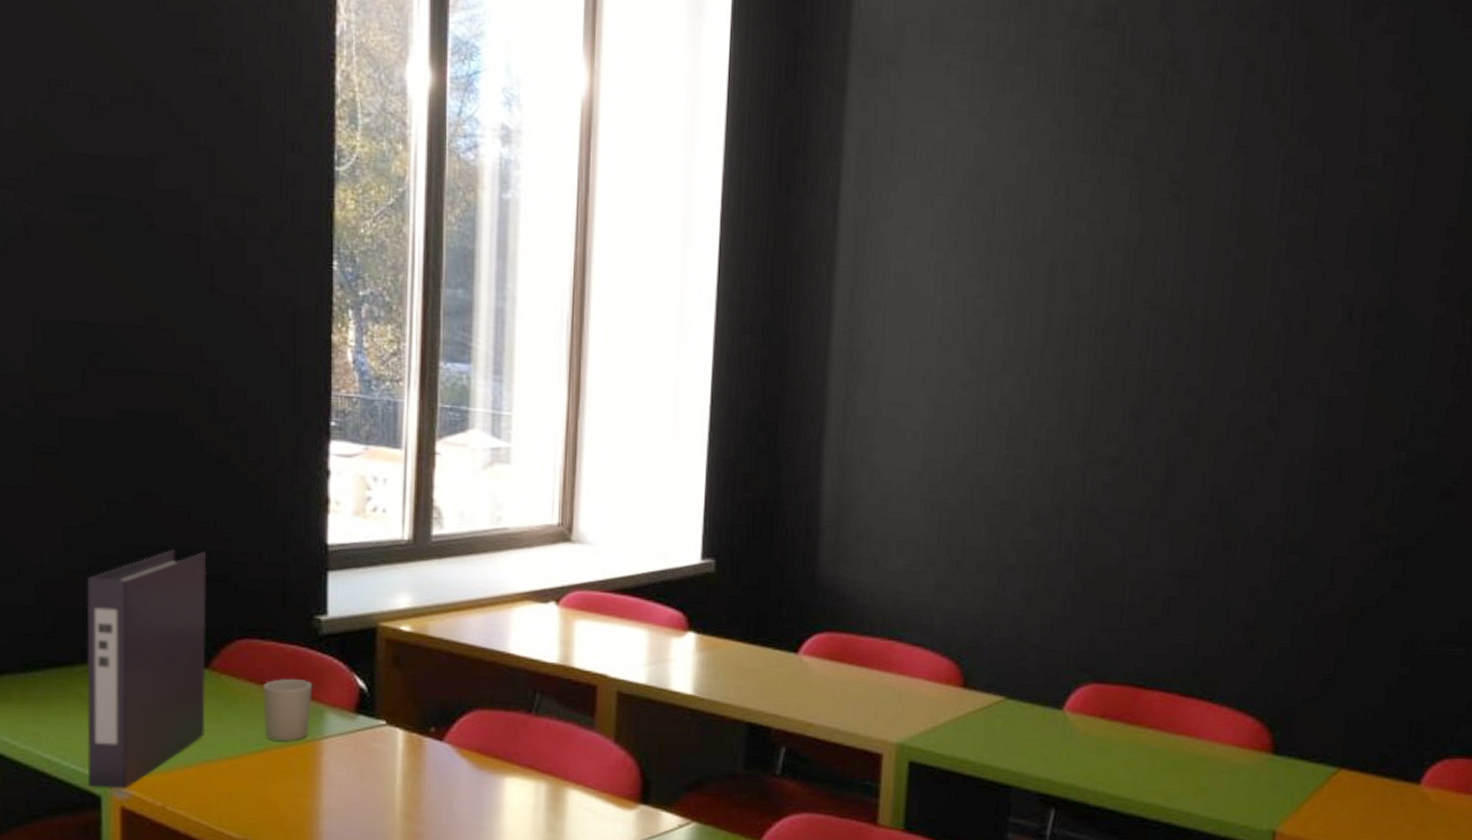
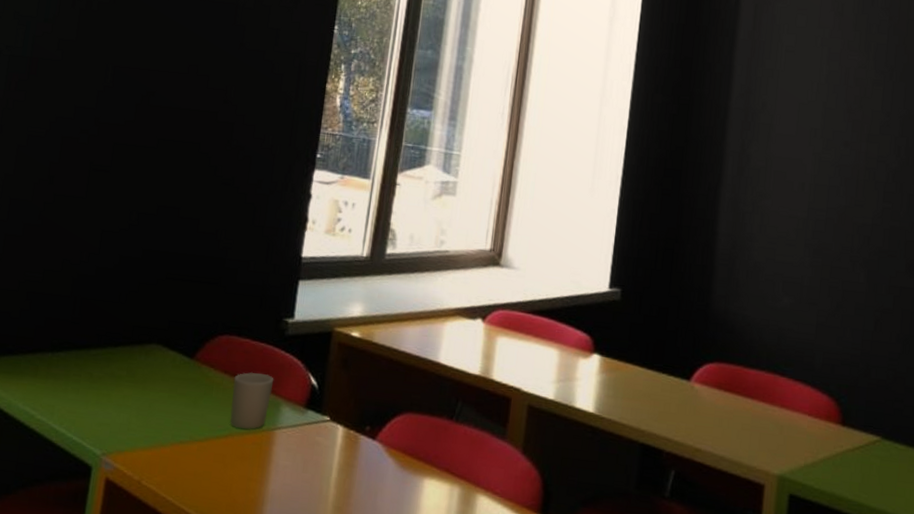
binder: present [86,549,207,789] -> none [84,254,206,462]

